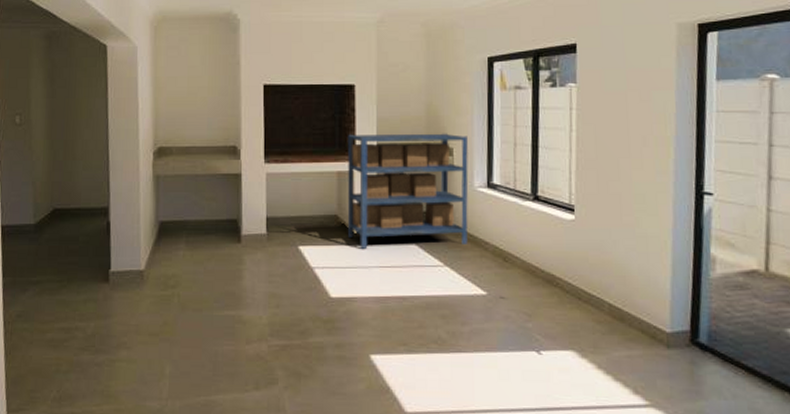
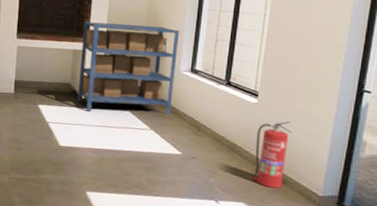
fire extinguisher: none [578,240,623,328] -> present [253,121,293,189]

